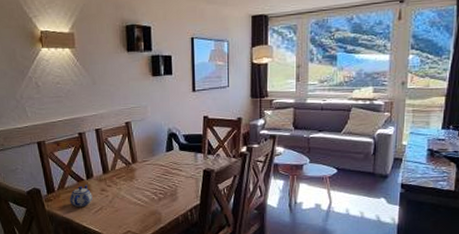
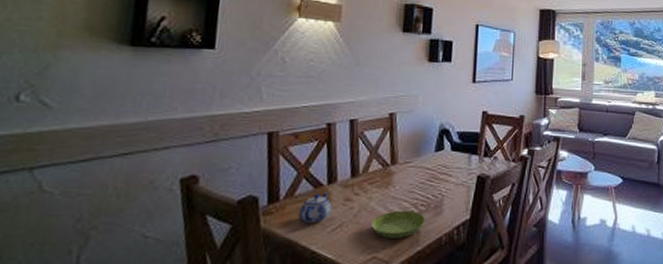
saucer: none [123,197,164,218] -> present [371,210,425,238]

